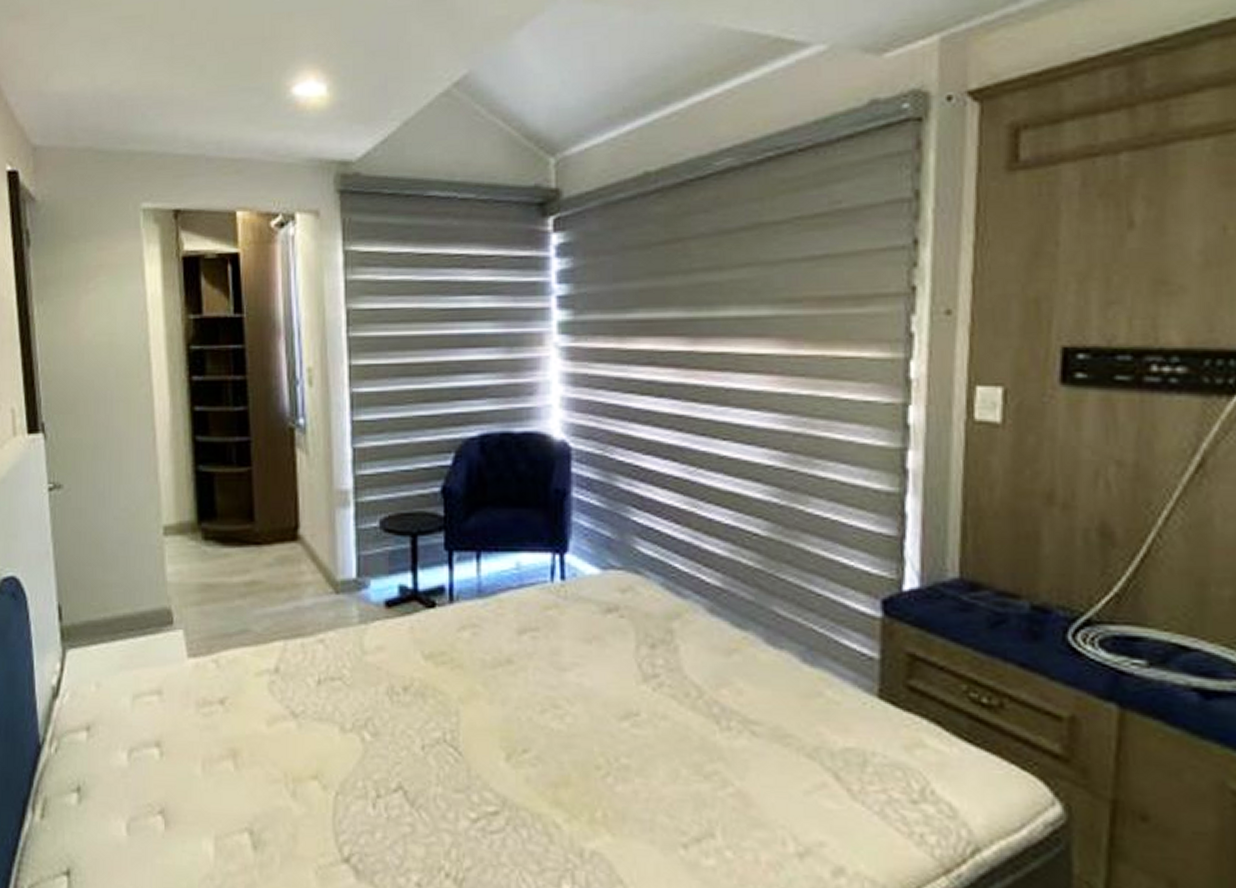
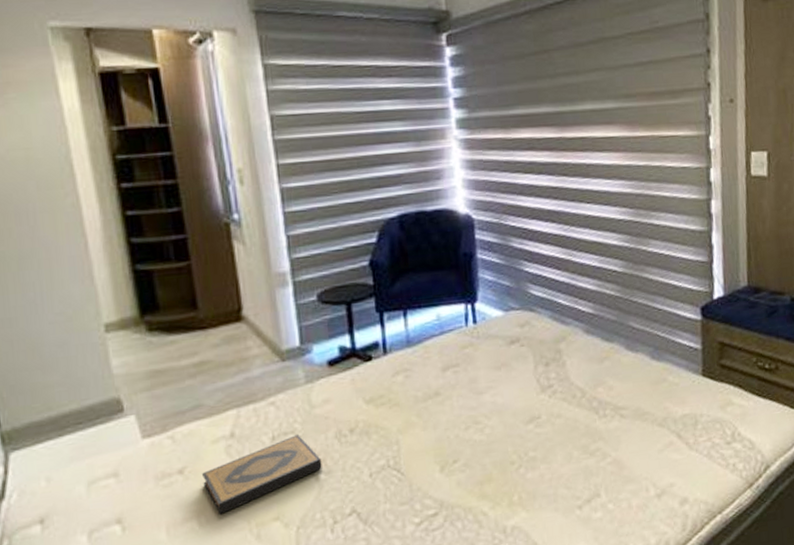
hardback book: none [243,683,369,759] -> present [202,435,322,514]

